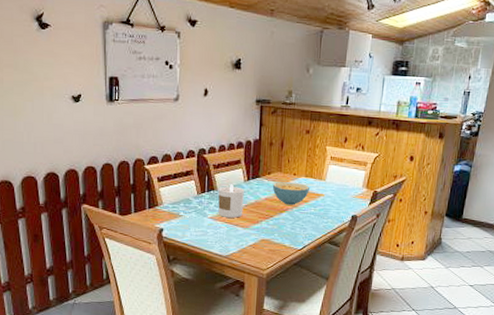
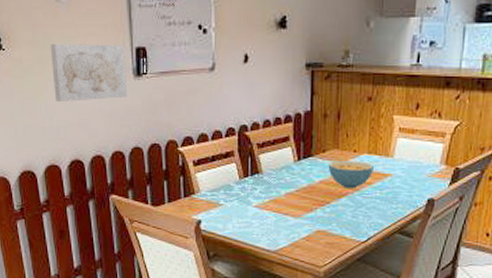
wall art: none [30,69,101,121] -> present [50,44,128,101]
candle: present [218,184,244,218] -> none [264,165,294,206]

